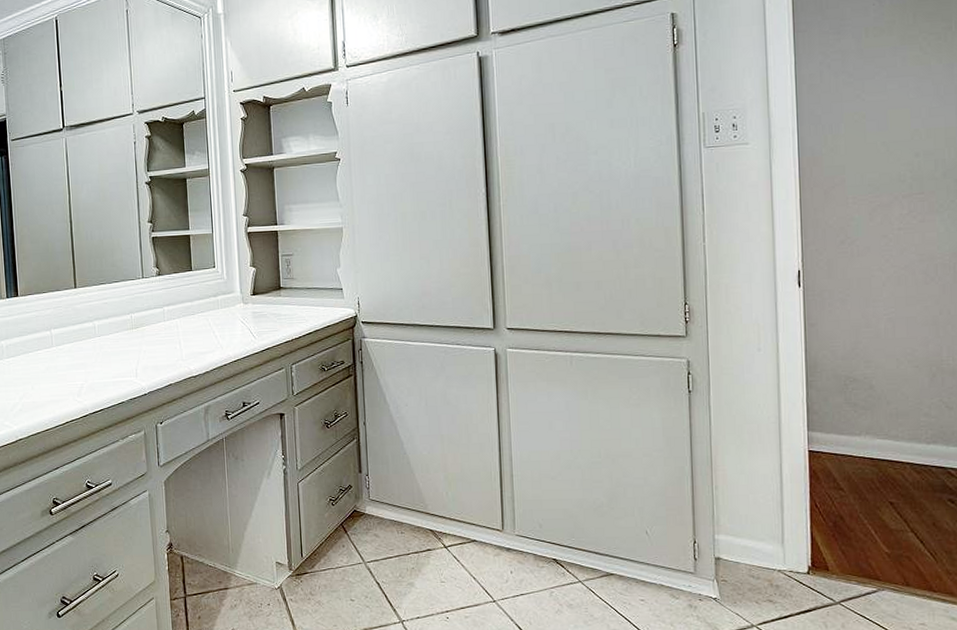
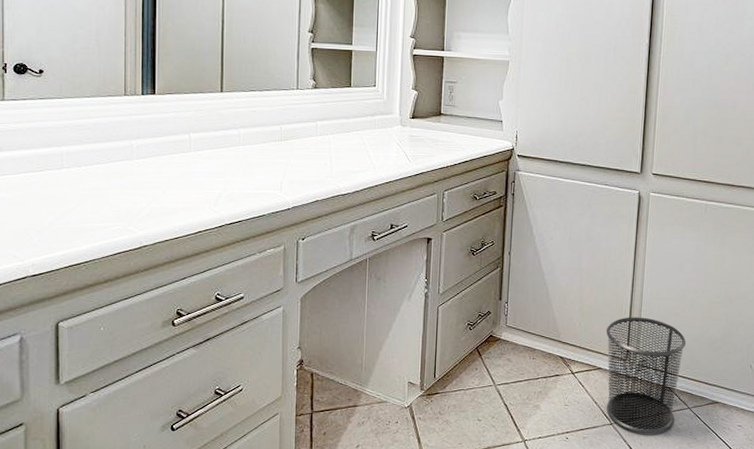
waste bin: none [477,483,568,611] -> present [606,317,687,433]

